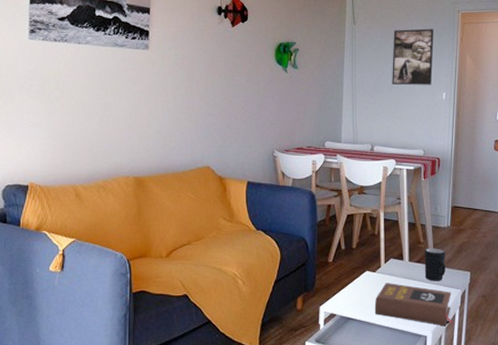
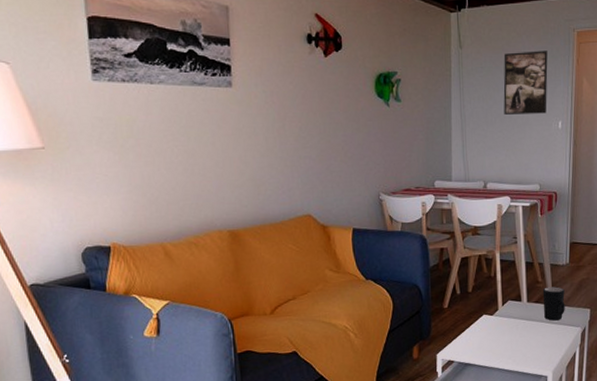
book: present [374,283,454,327] -> none [493,325,574,366]

